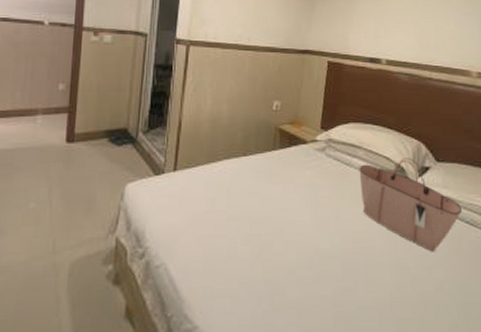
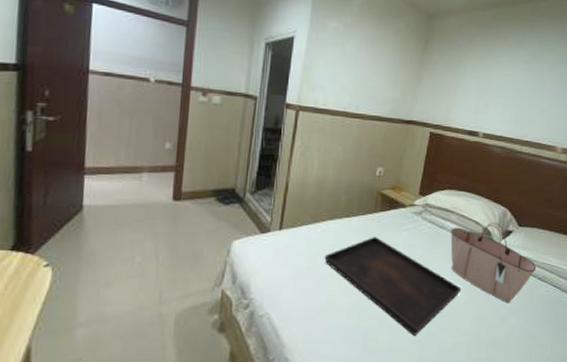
serving tray: none [222,177,376,290] -> present [324,237,461,336]

